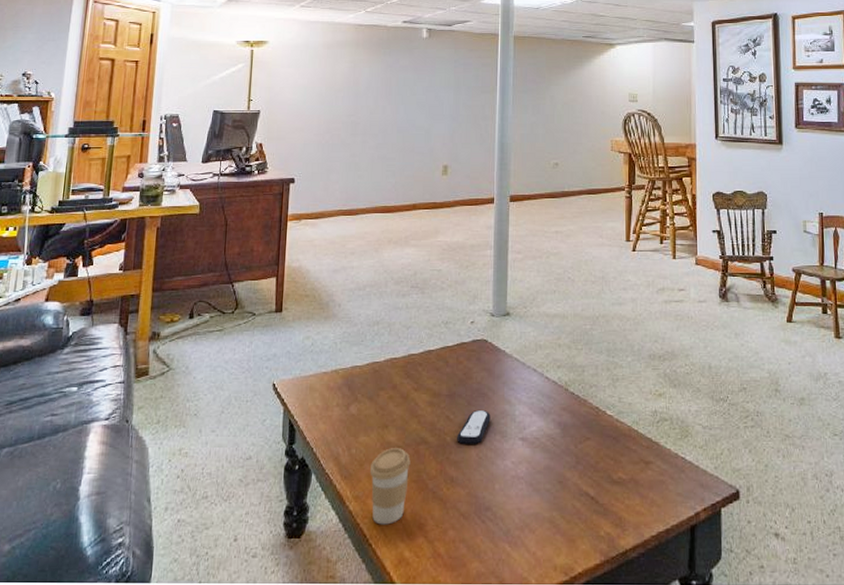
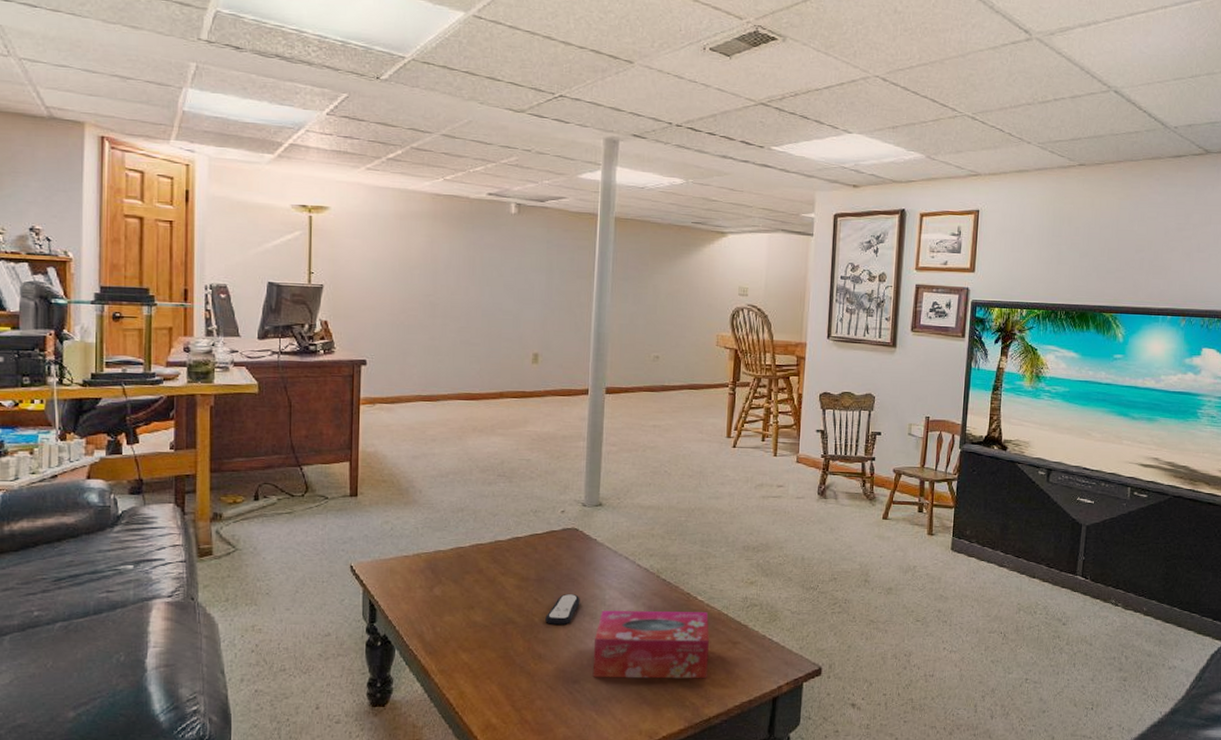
coffee cup: present [369,448,411,525] -> none [455,627,498,695]
tissue box: none [504,428,621,505] -> present [592,611,709,679]

